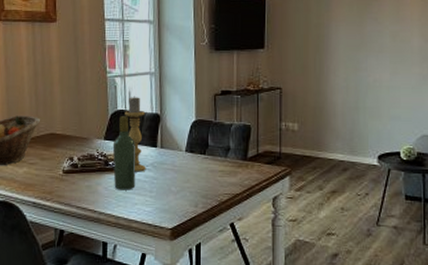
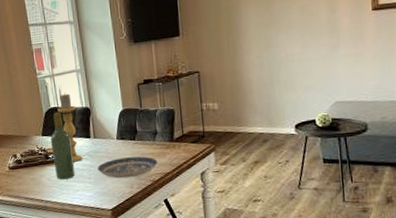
plate: none [160,173,228,196] -> present [97,156,158,179]

